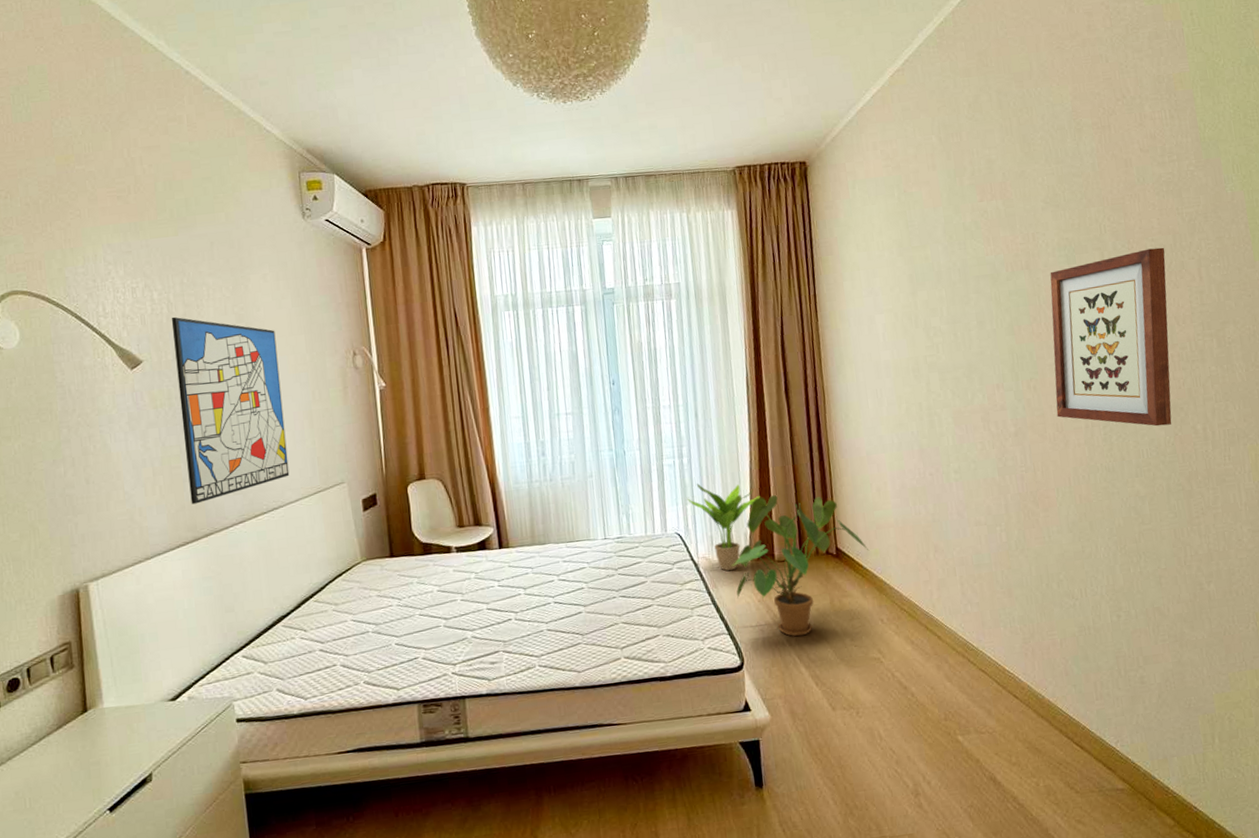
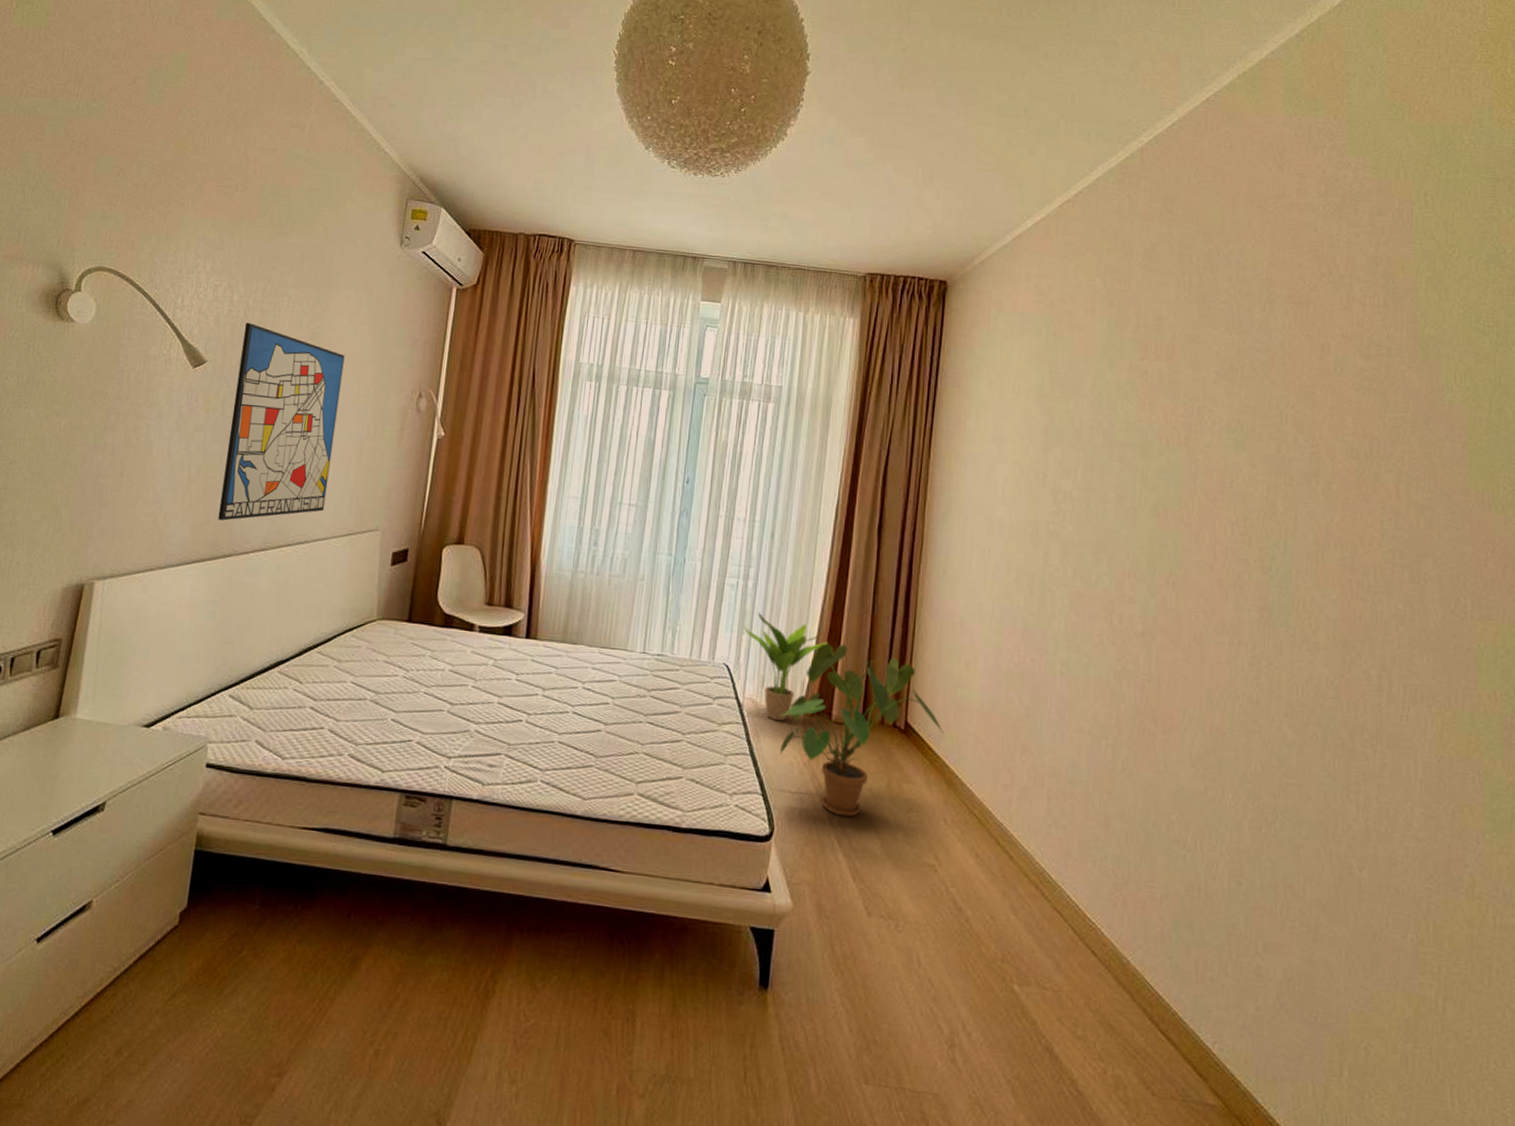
wall art: present [1050,247,1172,427] -> none [1196,450,1358,663]

